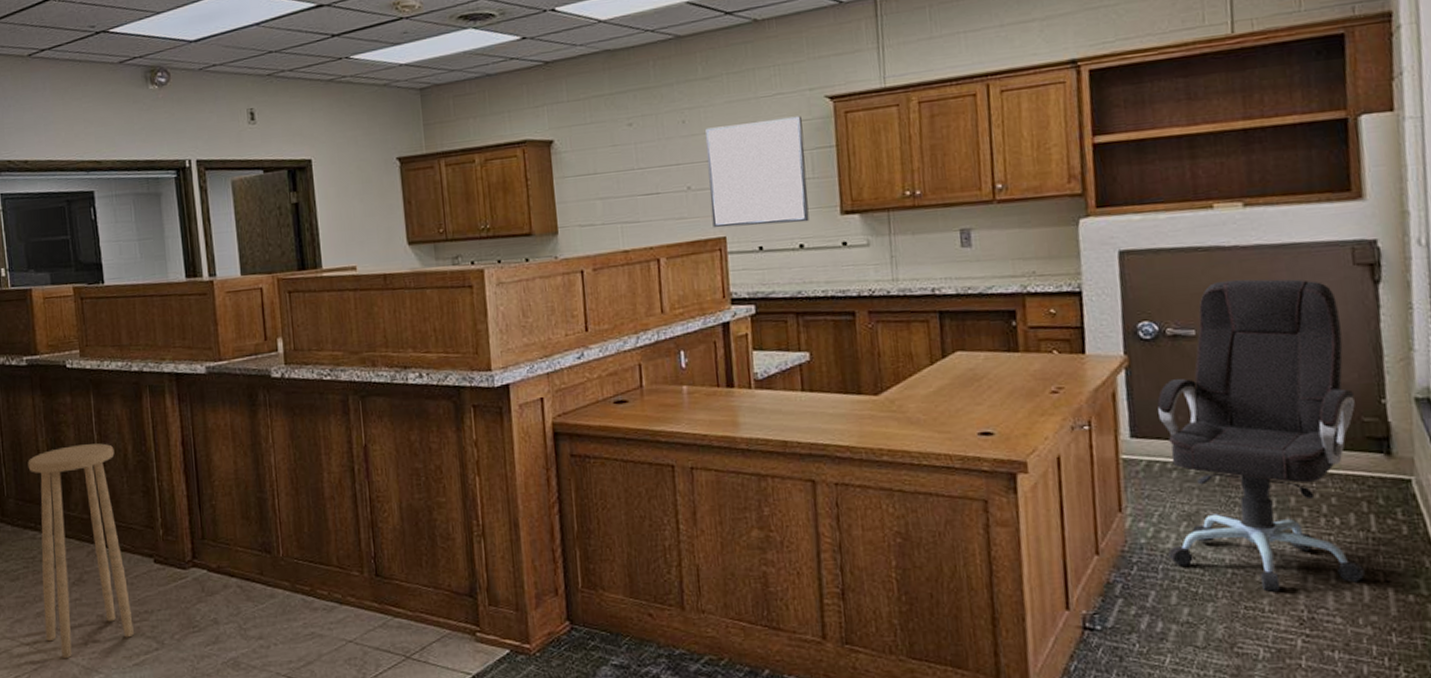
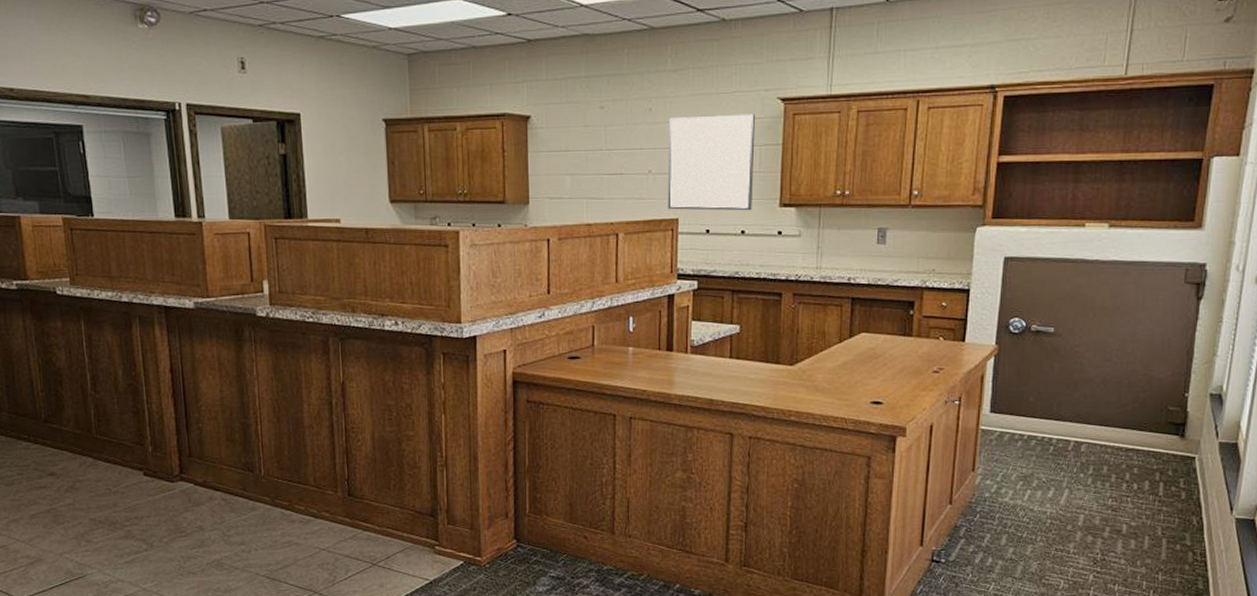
stool: present [28,443,134,659] -> none [20,366,125,556]
office chair: present [1157,279,1366,593] -> none [1005,288,1167,539]

